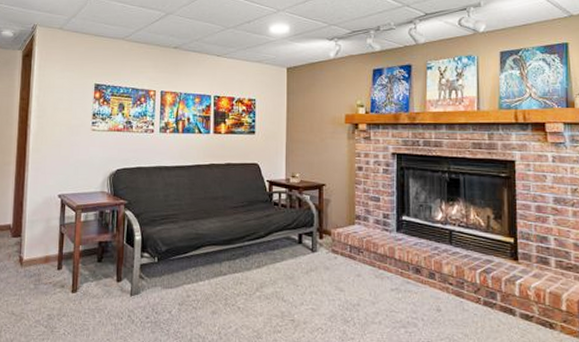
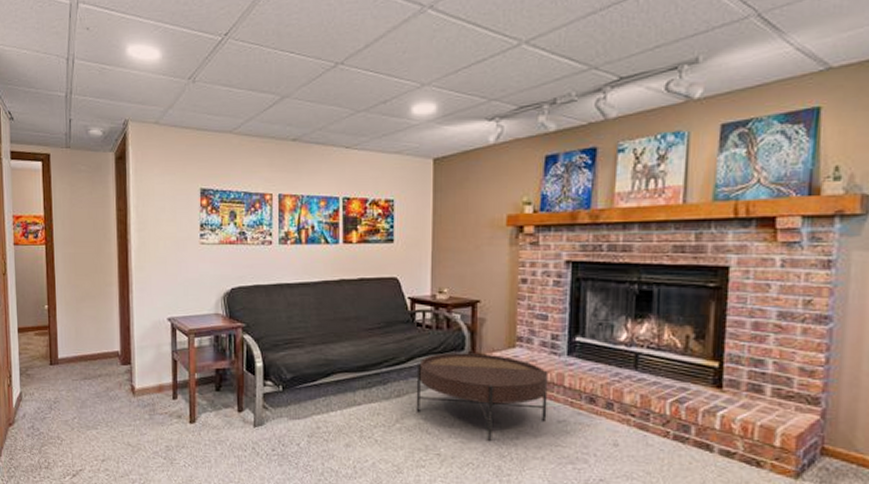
coffee table: none [273,228,382,308] -> present [416,352,548,442]

